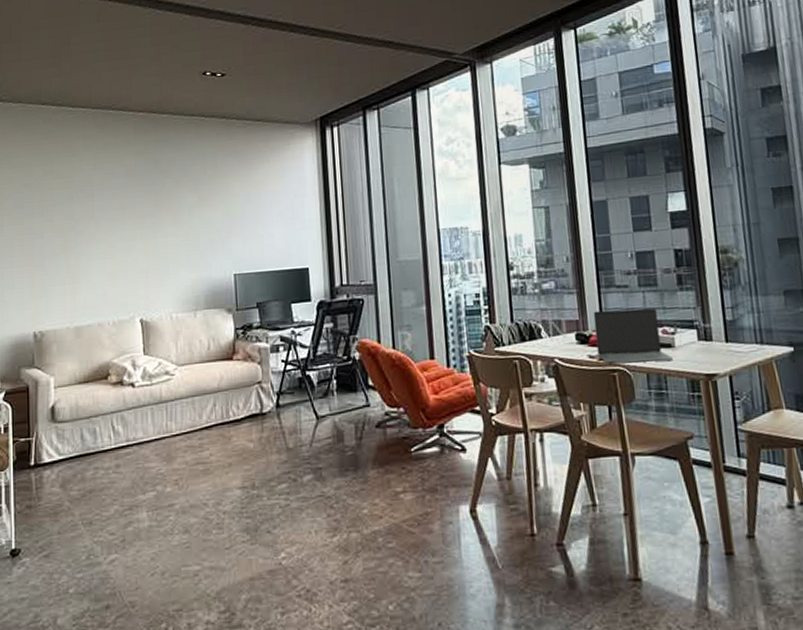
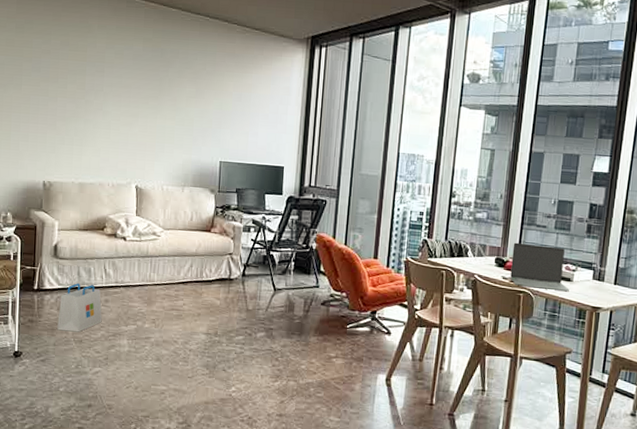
shopping bag: none [61,448,114,514] -> present [57,283,102,333]

